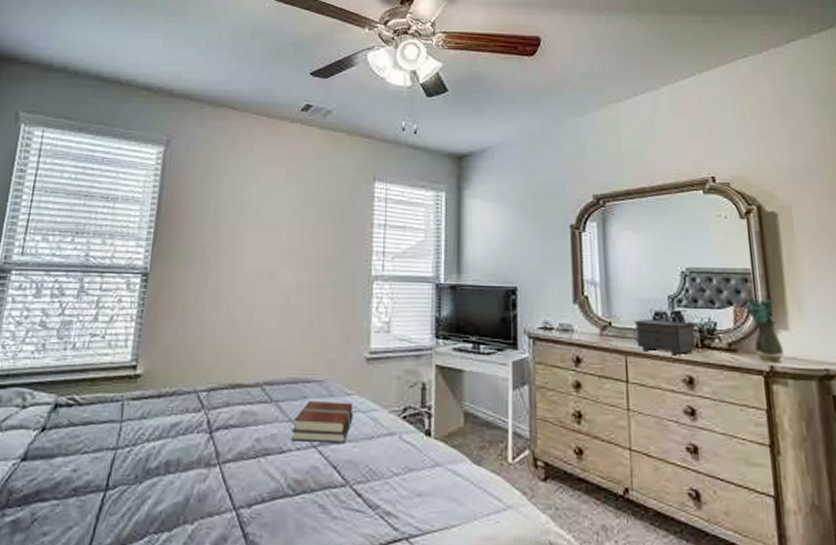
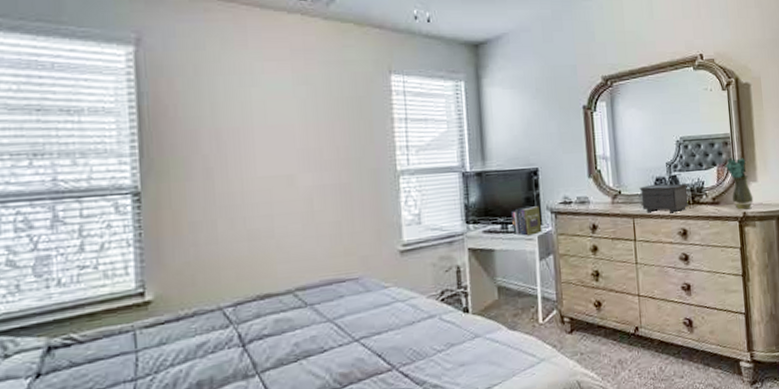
books: present [291,401,354,442] -> none [331,294,393,339]
books: none [485,326,518,360] -> present [511,205,542,236]

